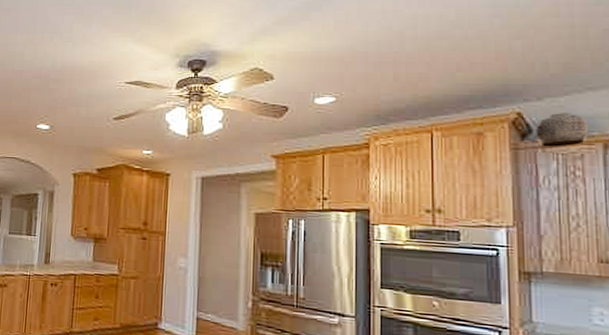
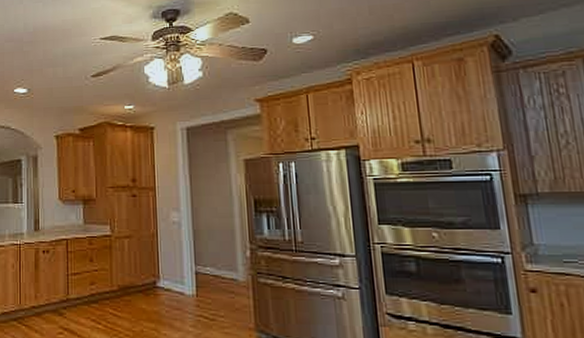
decorative jar: present [536,113,589,147] -> none [515,31,568,67]

